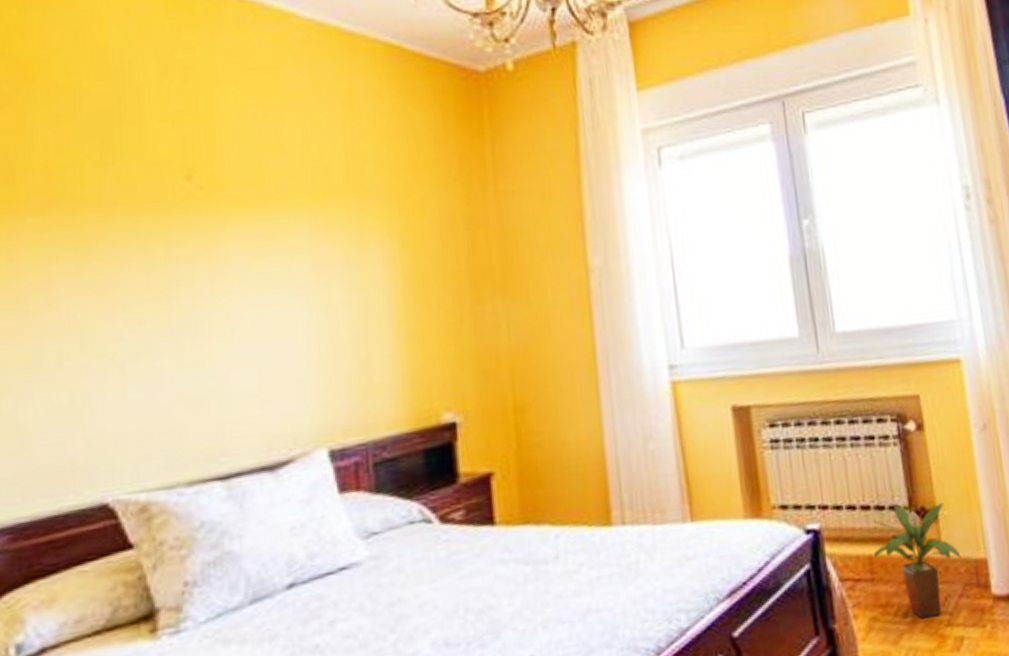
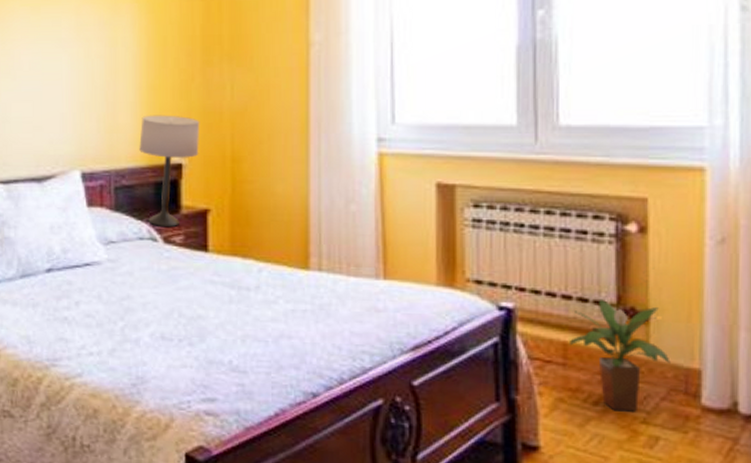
table lamp: none [402,365,476,504] -> present [139,115,200,228]

